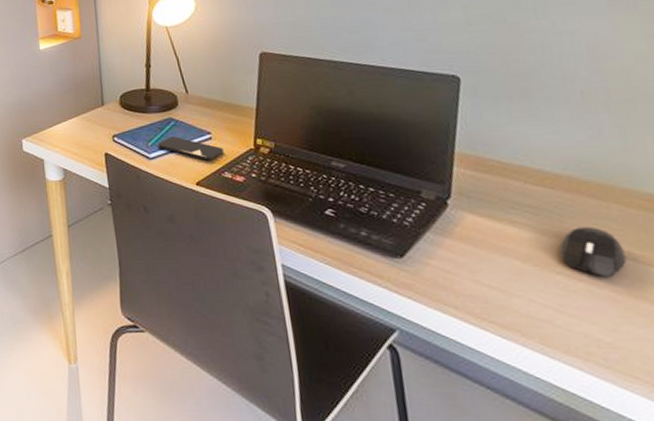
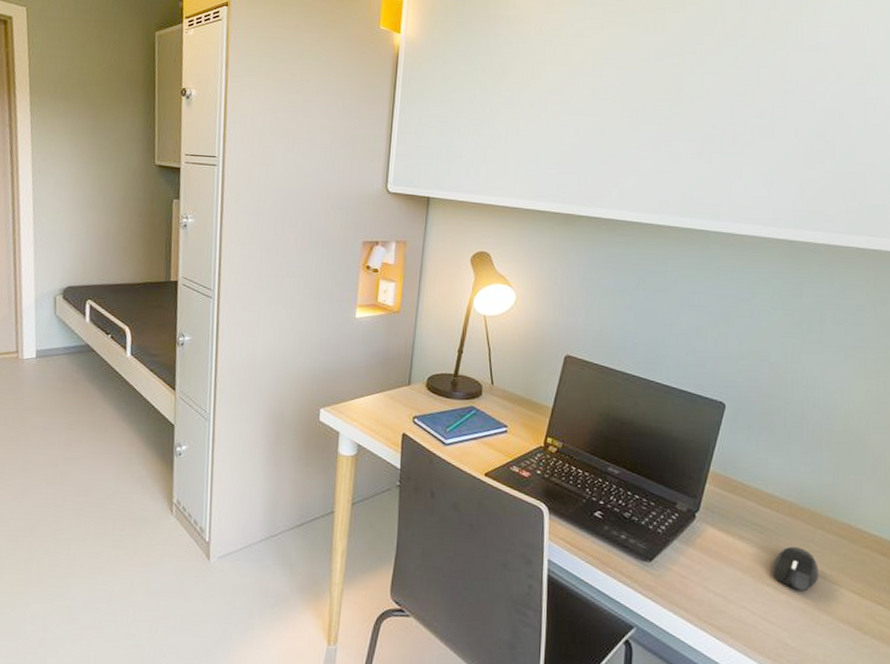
smartphone: present [157,136,224,161] -> none [455,425,516,453]

